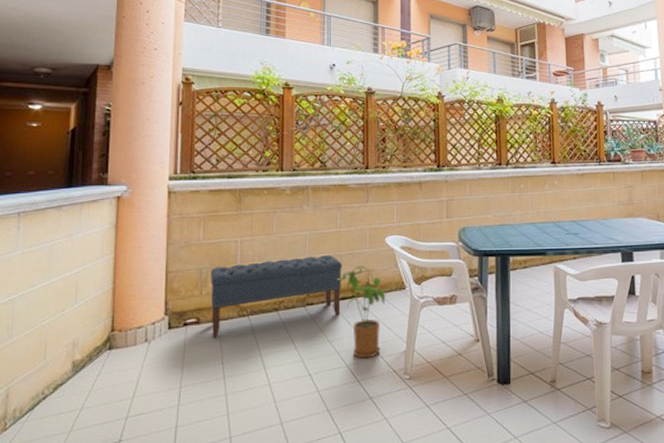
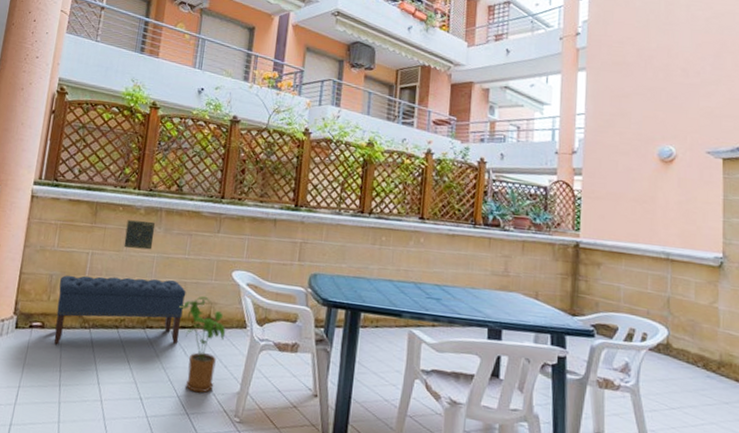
decorative tile: none [273,200,303,231] -> present [123,220,155,250]

